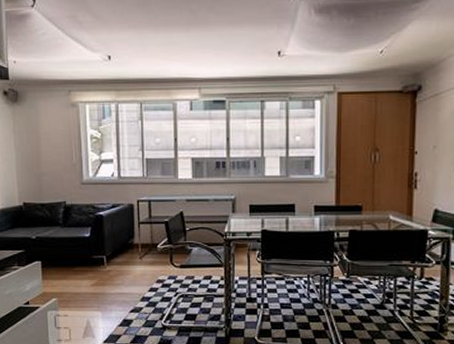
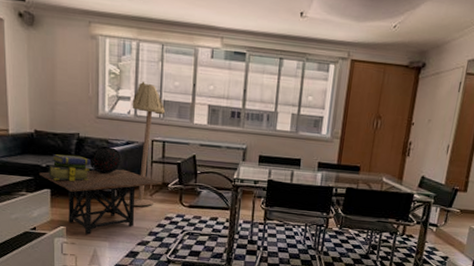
side table: none [29,234,151,305] -> present [38,169,163,235]
stack of books: none [38,225,78,252] -> present [48,154,91,181]
decorative sphere: none [77,212,110,240] -> present [89,147,123,174]
floor lamp: none [115,142,149,271] -> present [126,81,166,206]

